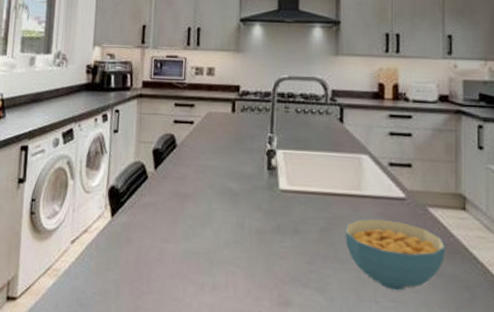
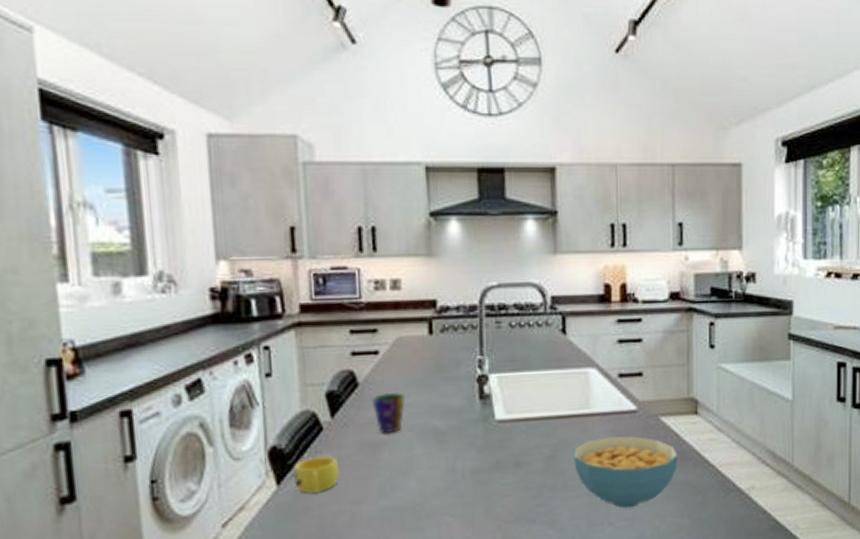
cup: none [123,199,156,228] -> present [294,456,339,494]
cup: none [184,154,209,189] -> present [371,392,405,435]

